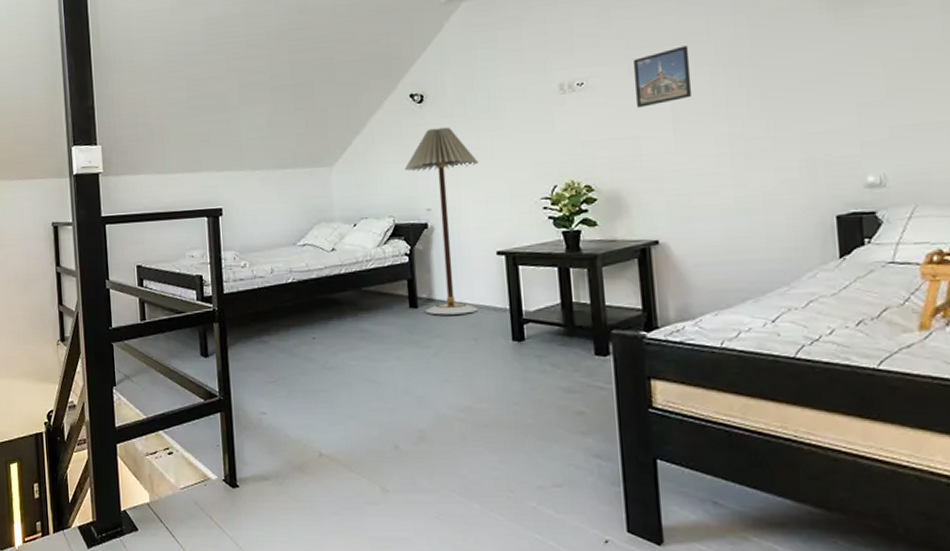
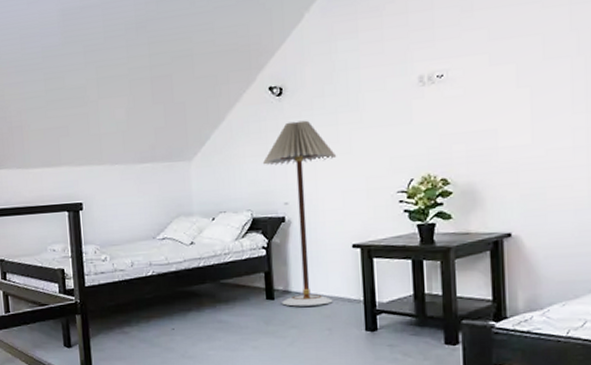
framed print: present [632,45,693,108] -> none [493,36,552,100]

